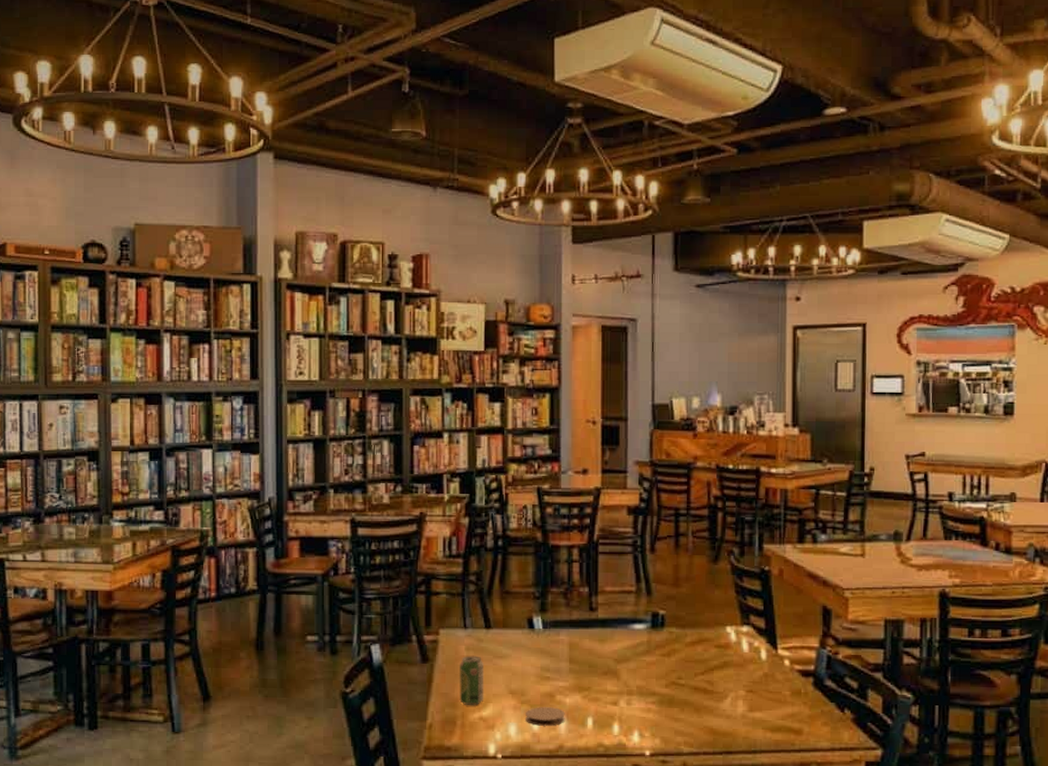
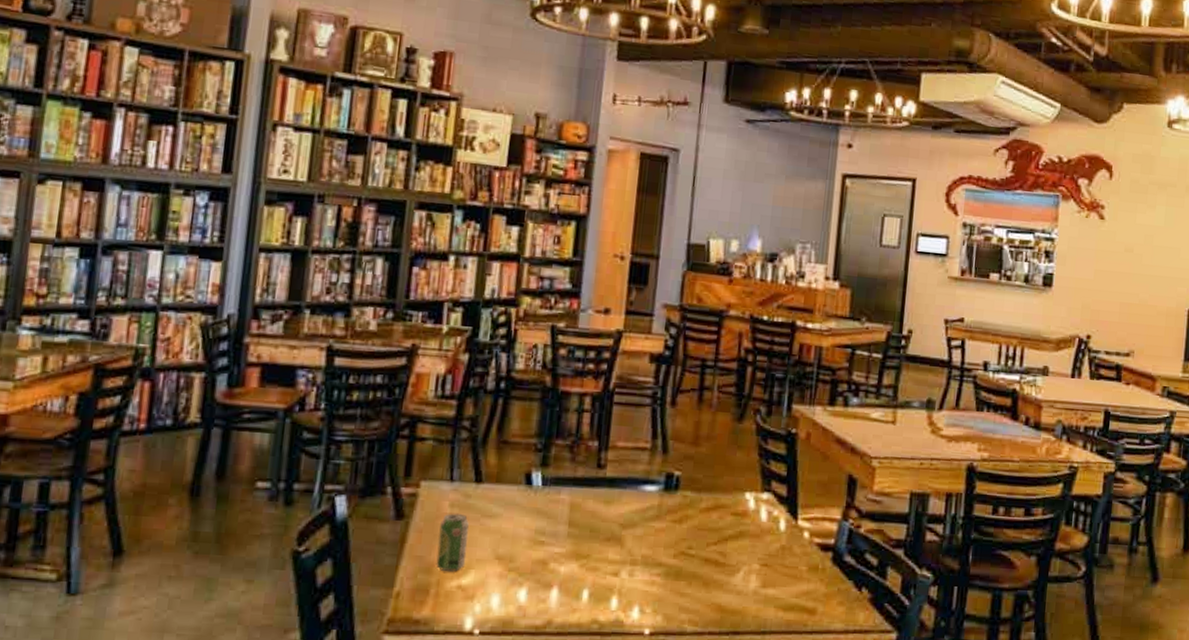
coaster: present [526,707,565,726] -> none [511,575,558,598]

